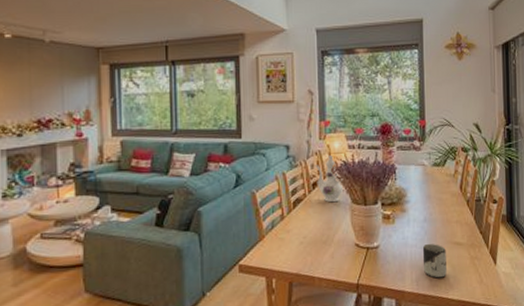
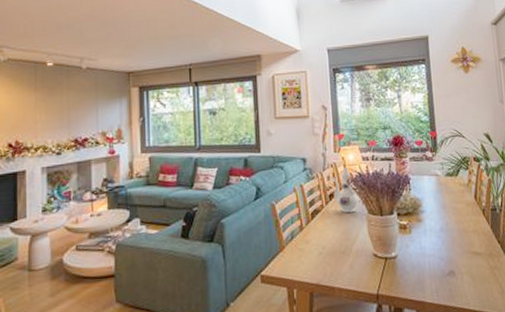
cup: present [422,243,447,279] -> none [440,253,467,289]

